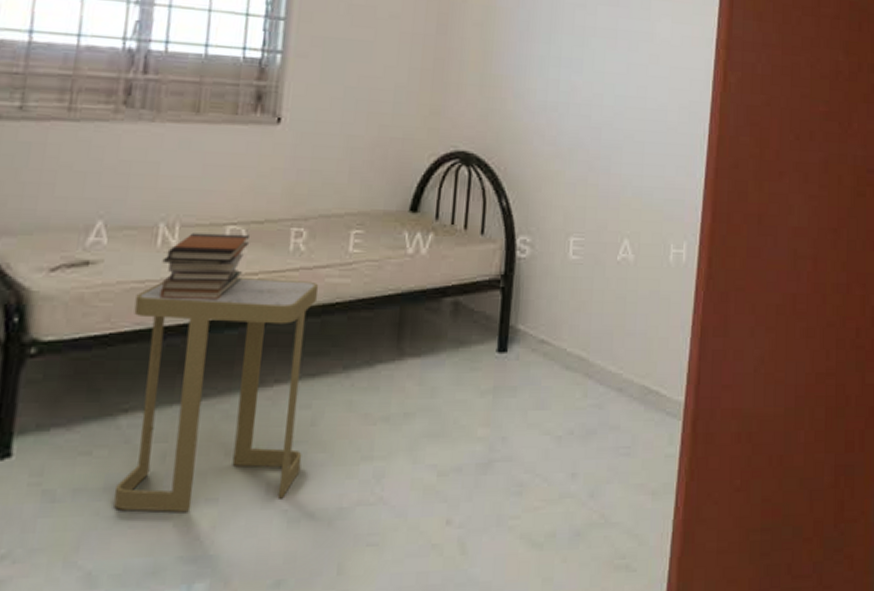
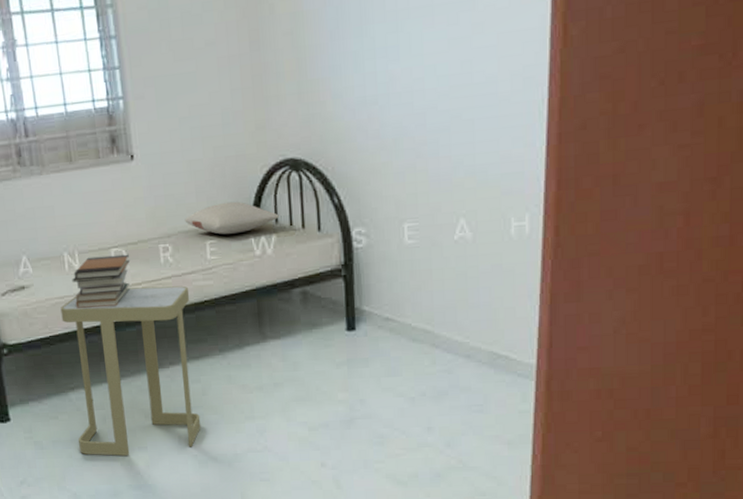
pillow: none [329,188,441,227] -> present [184,201,279,235]

